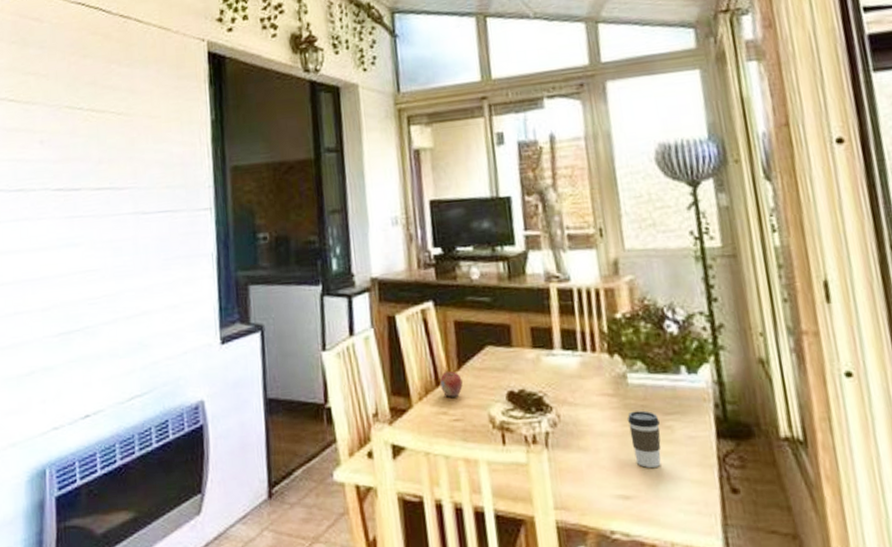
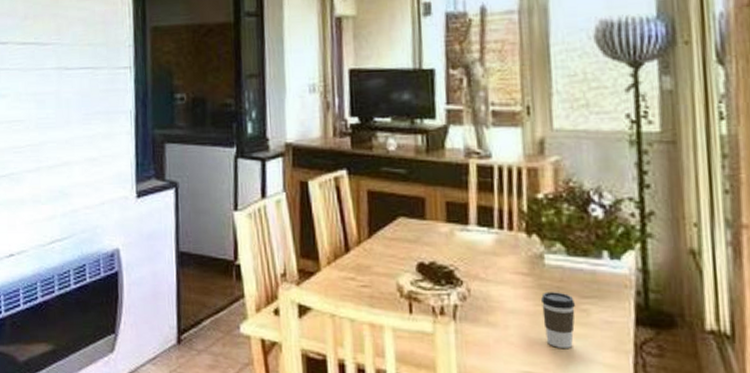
fruit: present [440,371,463,397] -> none [350,238,372,264]

